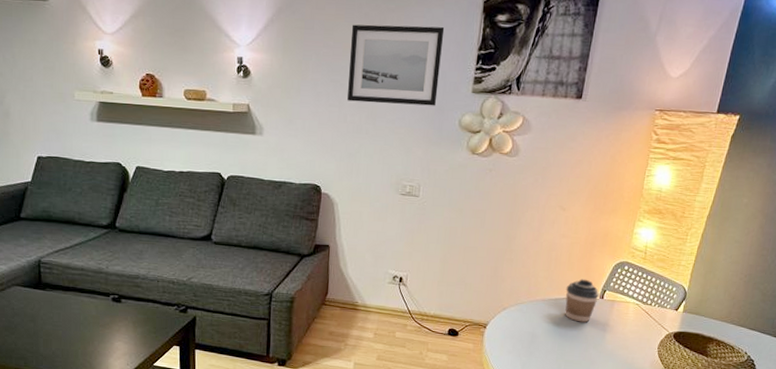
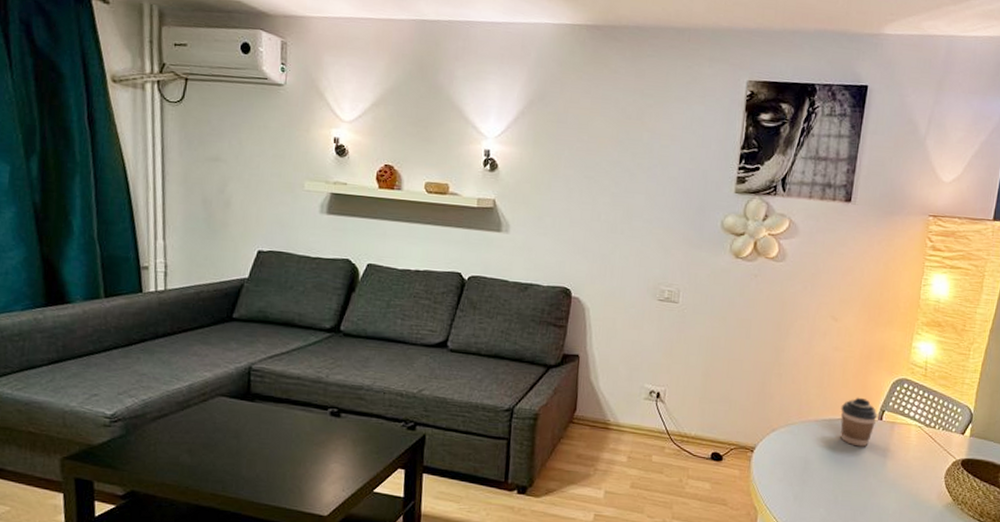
wall art: present [347,24,445,106] -> none [602,119,706,206]

